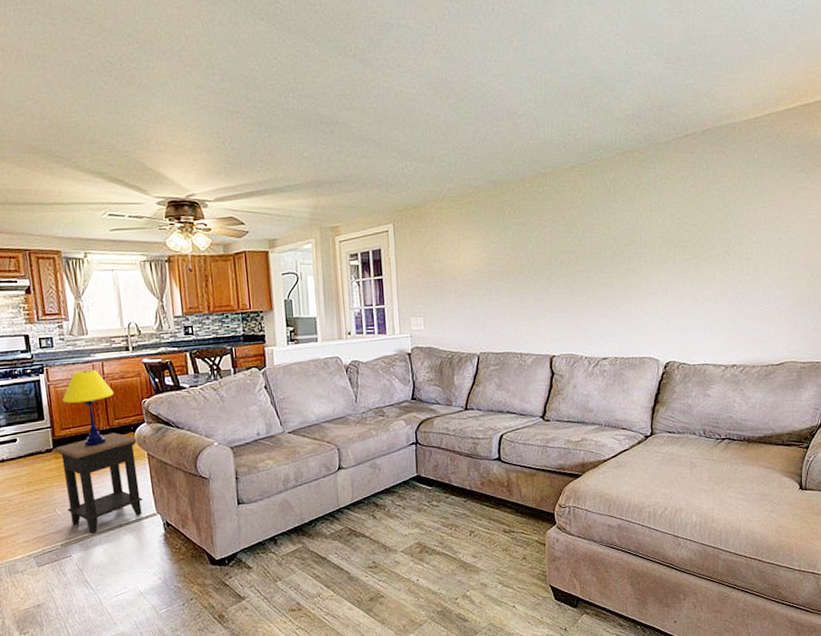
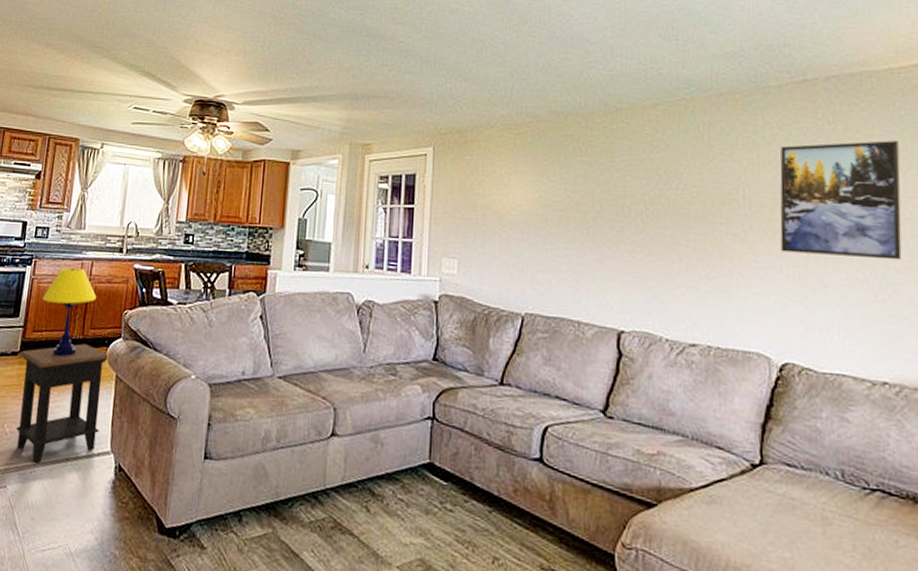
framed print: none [666,180,752,279] -> present [780,140,902,260]

